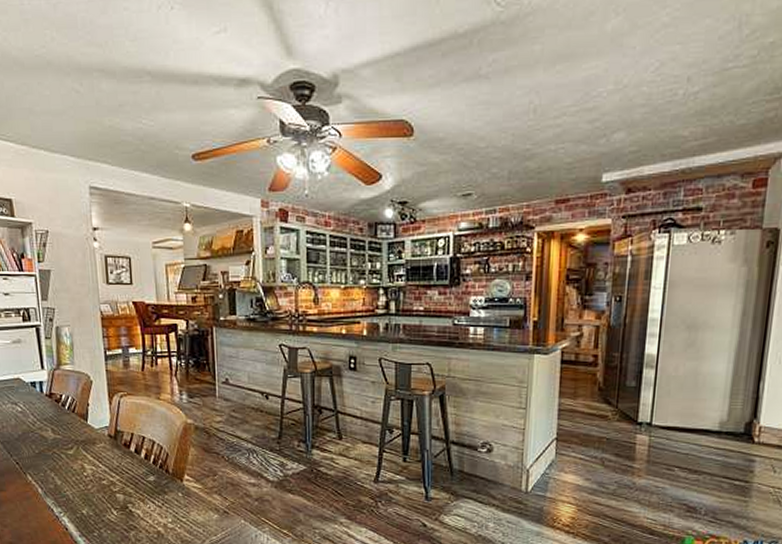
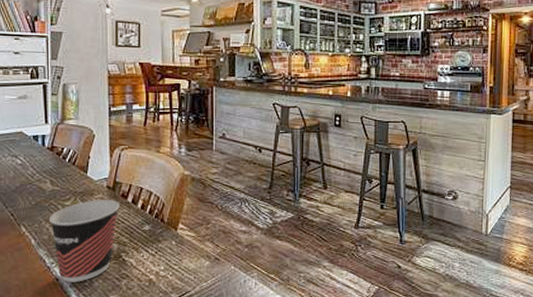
cup: none [53,449,122,532] -> present [48,200,119,282]

